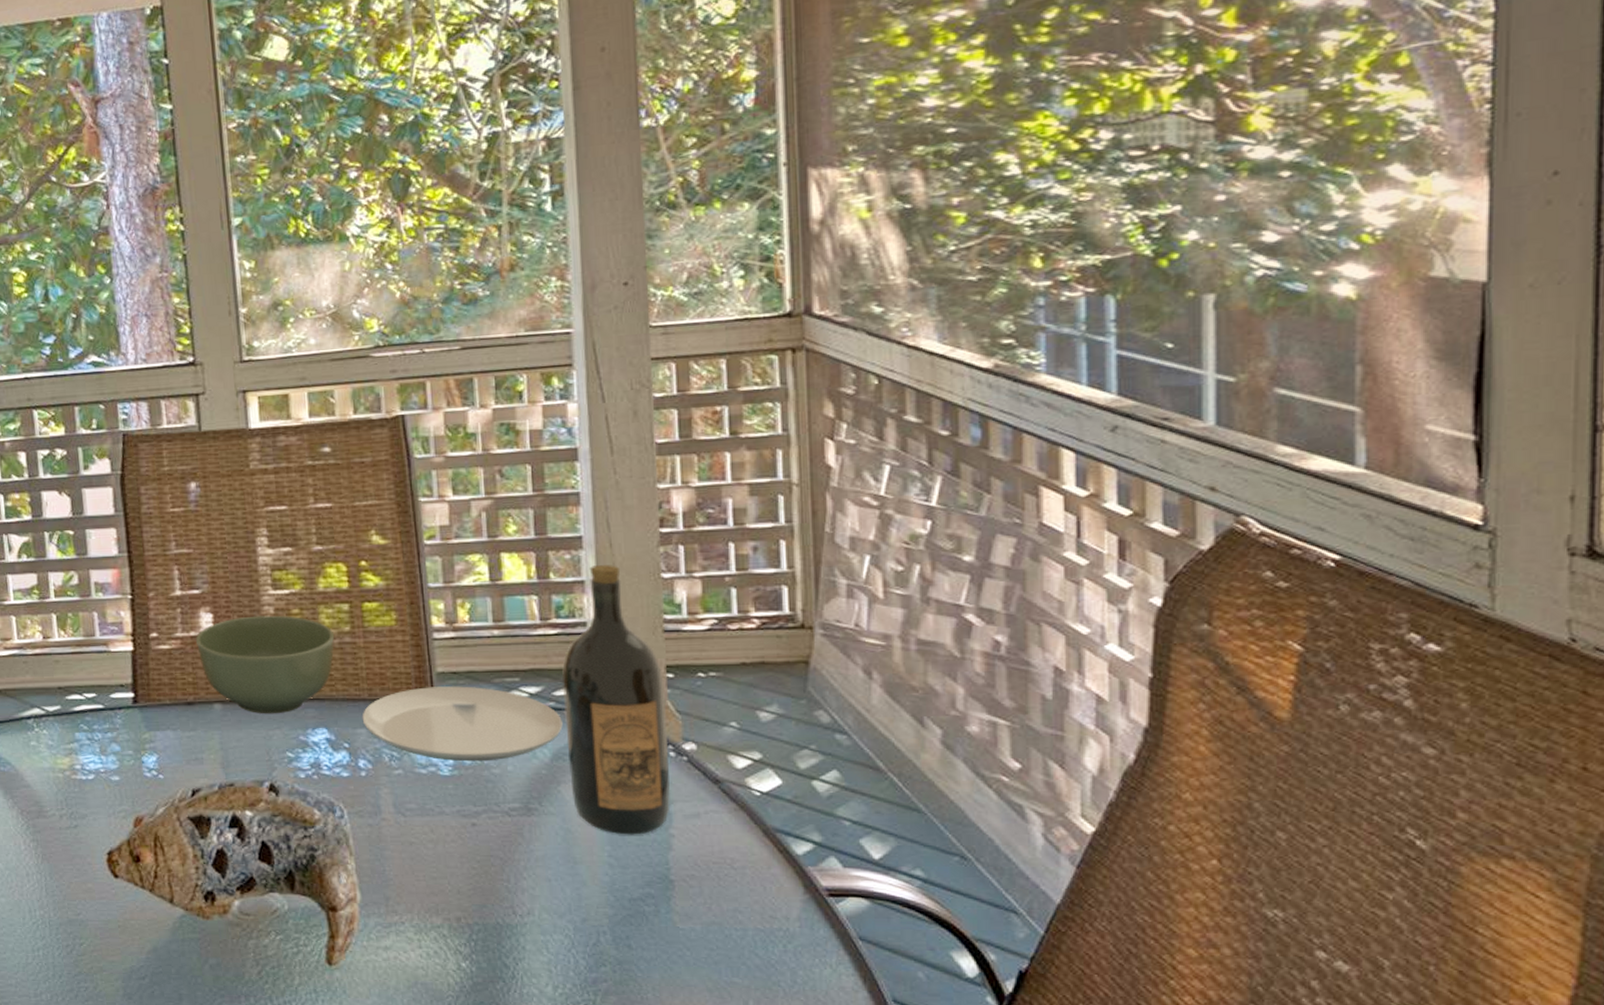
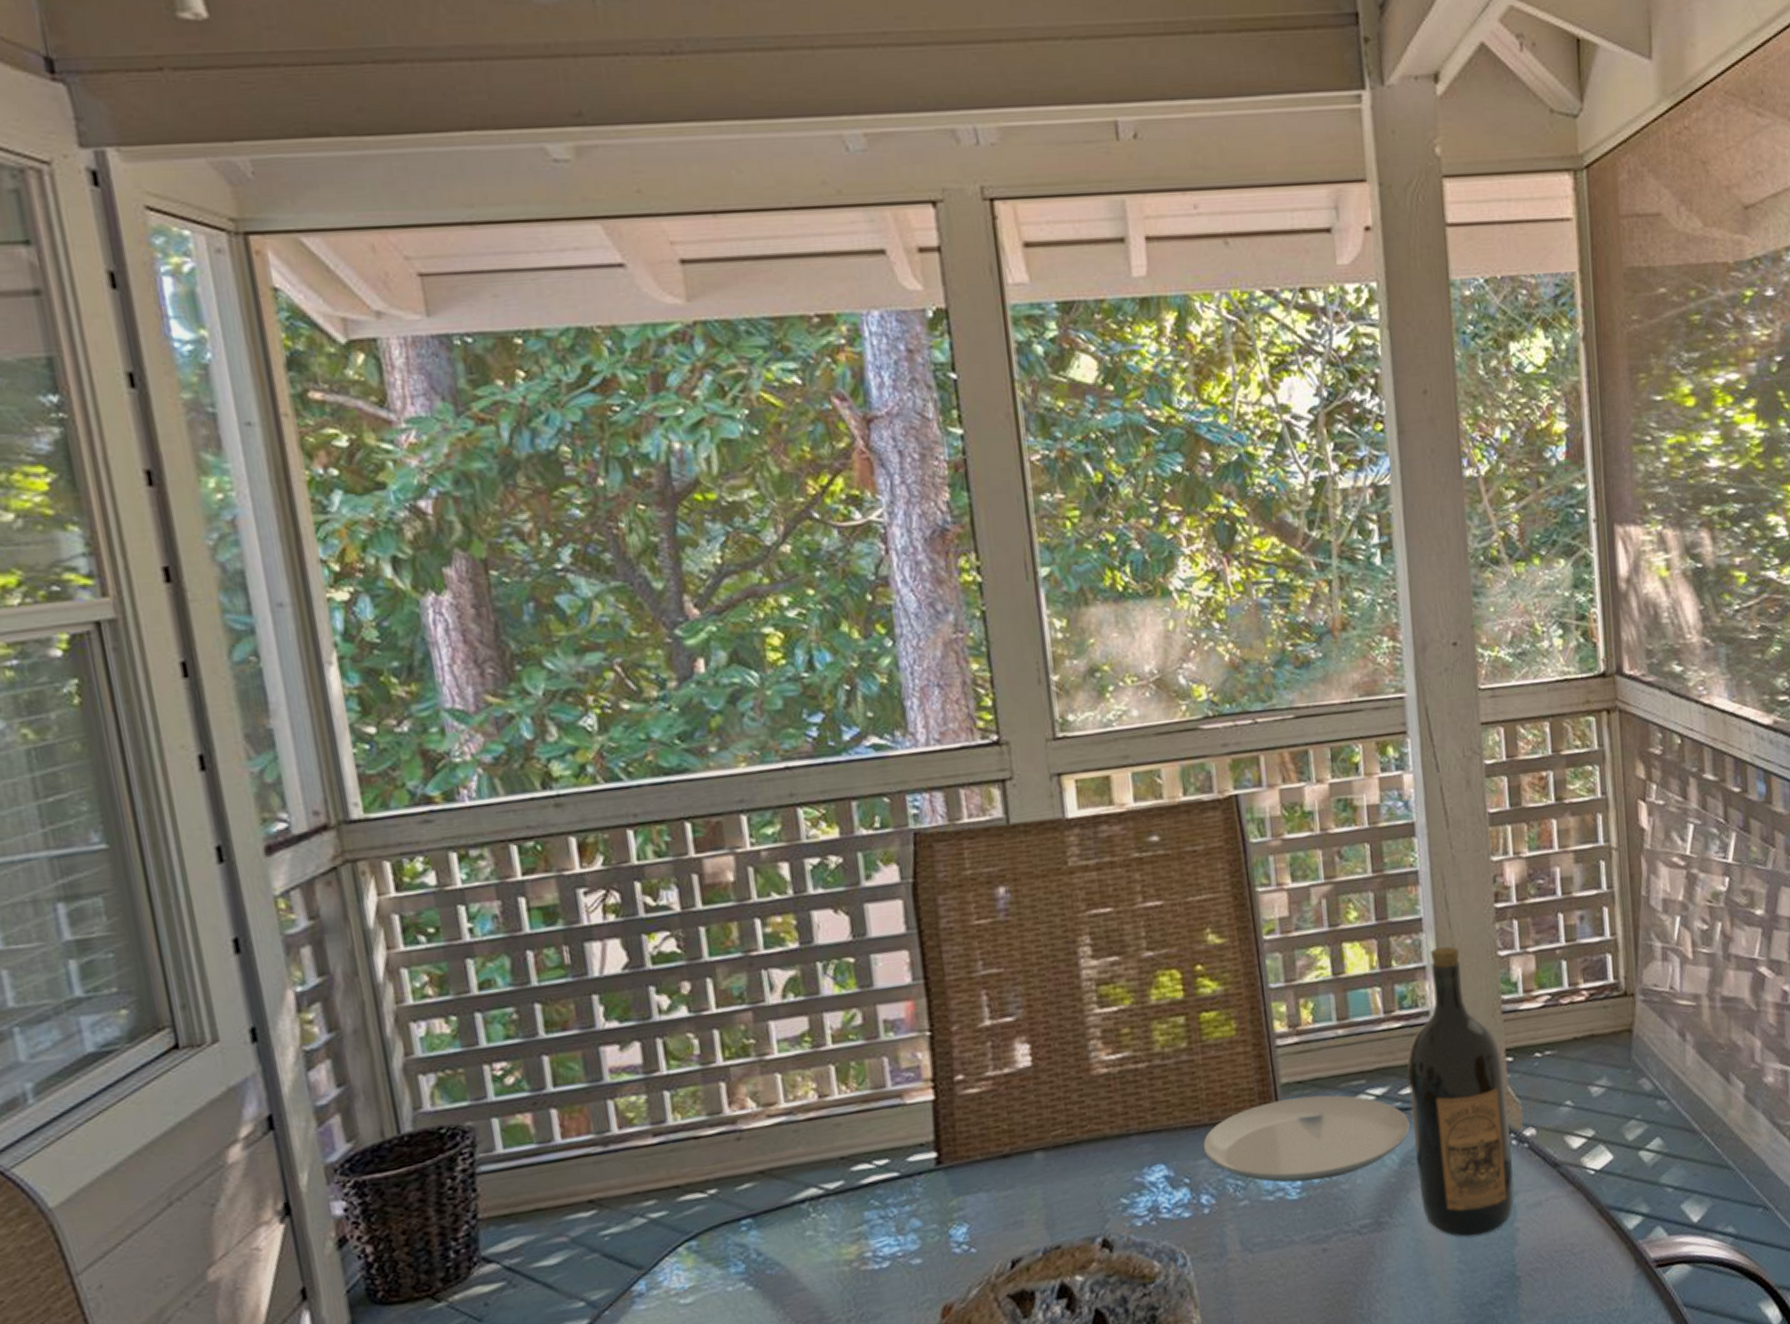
bowl: present [195,615,335,714] -> none [1010,1037,1171,1158]

